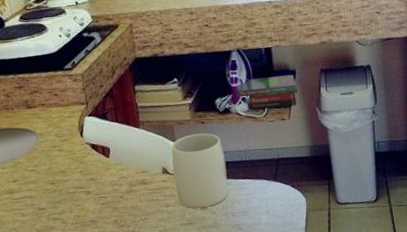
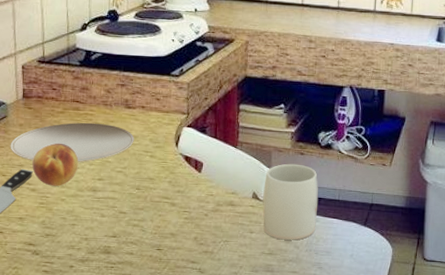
books: present [236,74,298,110] -> none [341,118,404,154]

